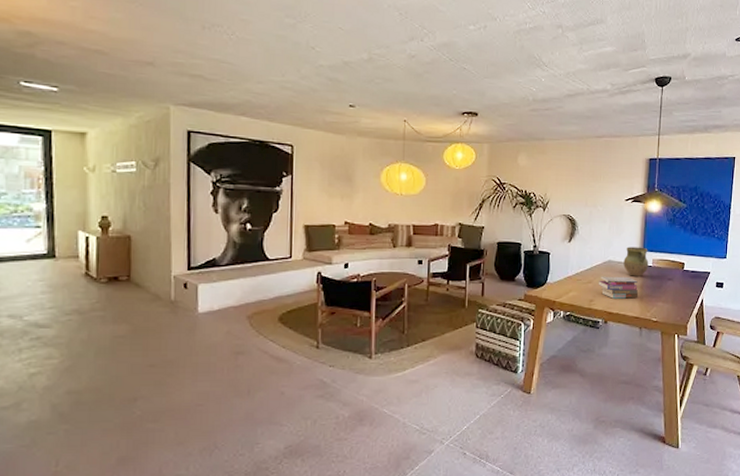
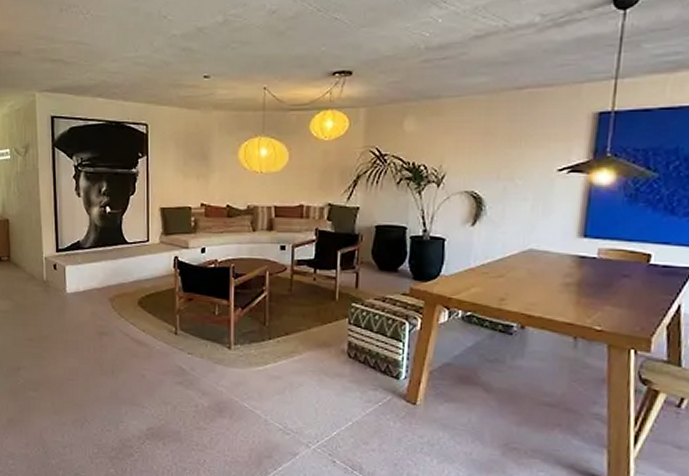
books: present [598,276,639,299] -> none [513,269,574,300]
ceramic jug: present [623,246,649,277] -> none [552,231,592,271]

